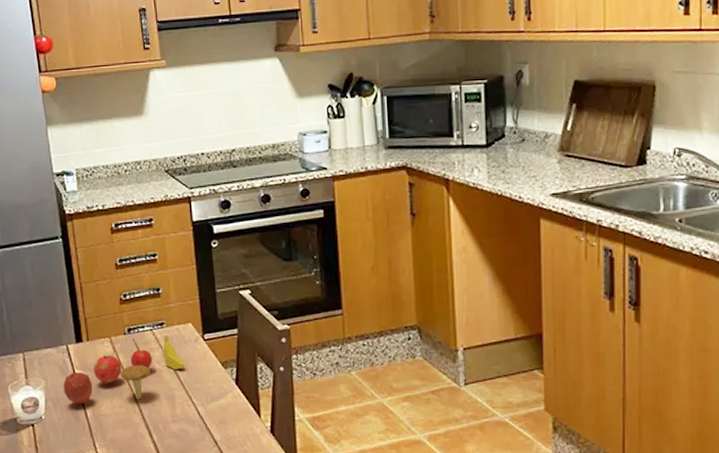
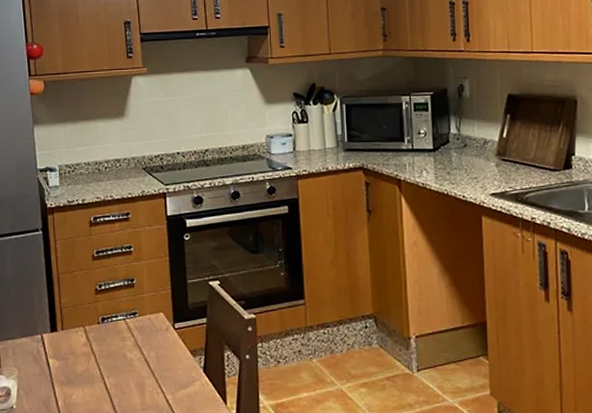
fruit: present [63,336,185,403] -> none [36,325,155,392]

